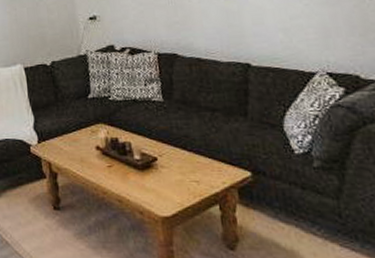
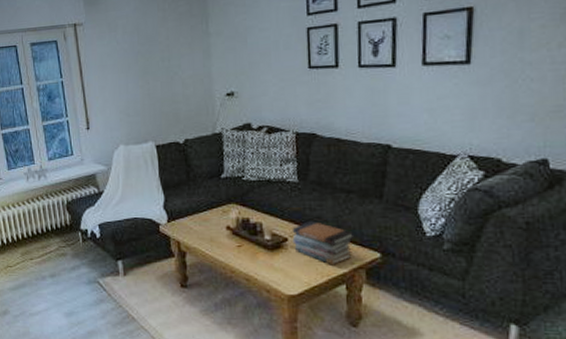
book stack: none [160,140,223,185] -> present [292,221,355,266]

